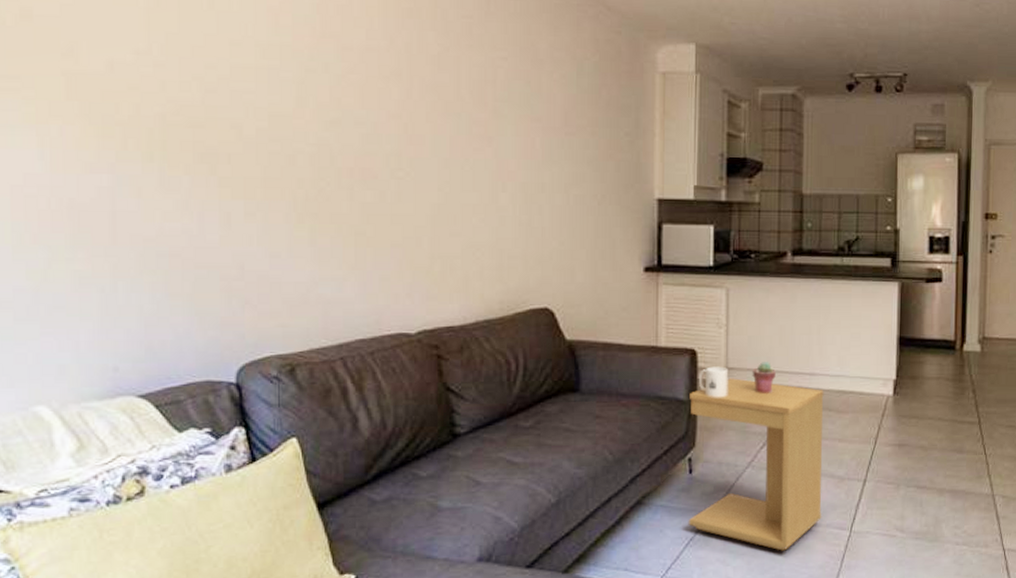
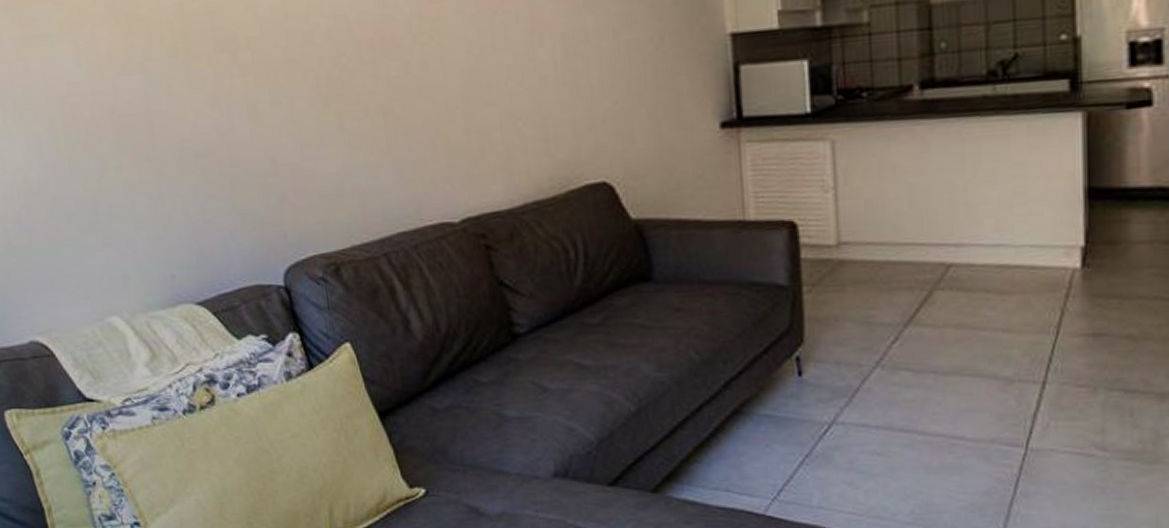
side table: present [688,378,824,551] -> none [792,255,983,472]
mug: present [699,366,729,398] -> none [802,241,843,282]
potted succulent: present [752,362,776,393] -> none [874,232,907,273]

